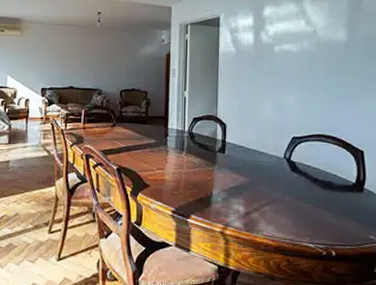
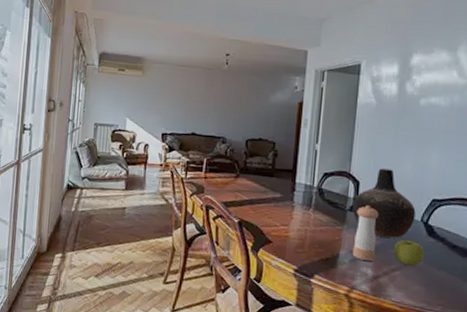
vase: none [222,111,279,175] -> present [353,168,416,238]
pepper shaker: none [224,146,246,198] -> present [352,206,379,261]
apple: none [262,177,290,201] -> present [394,240,425,267]

